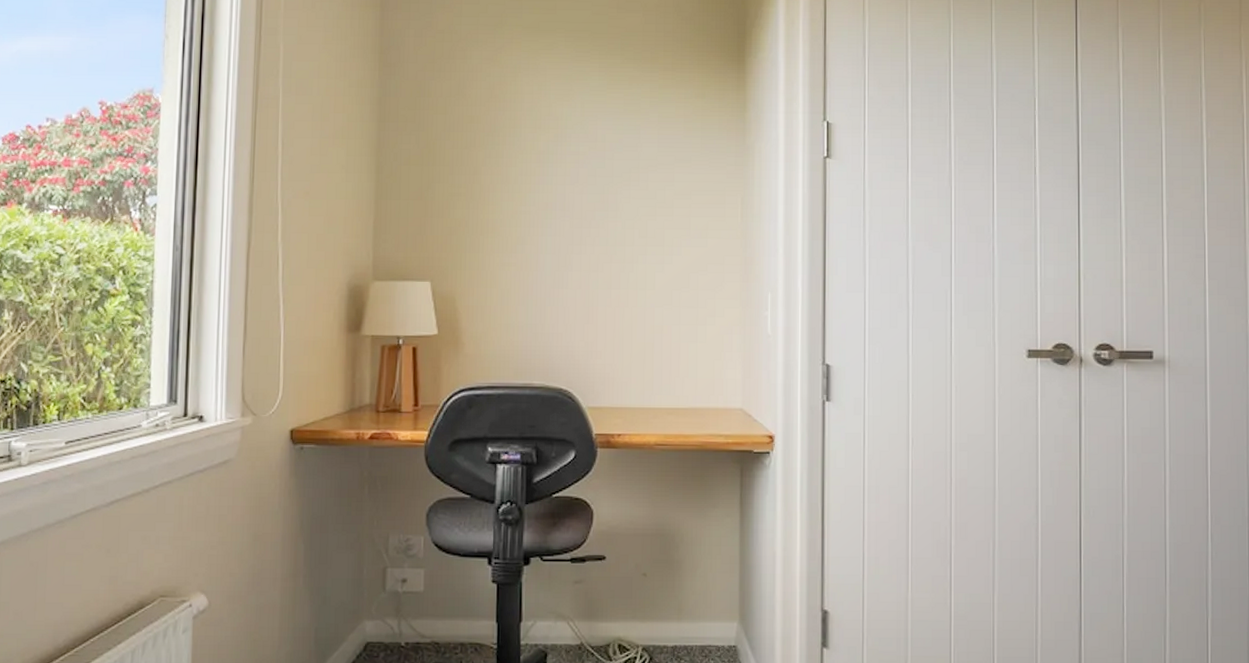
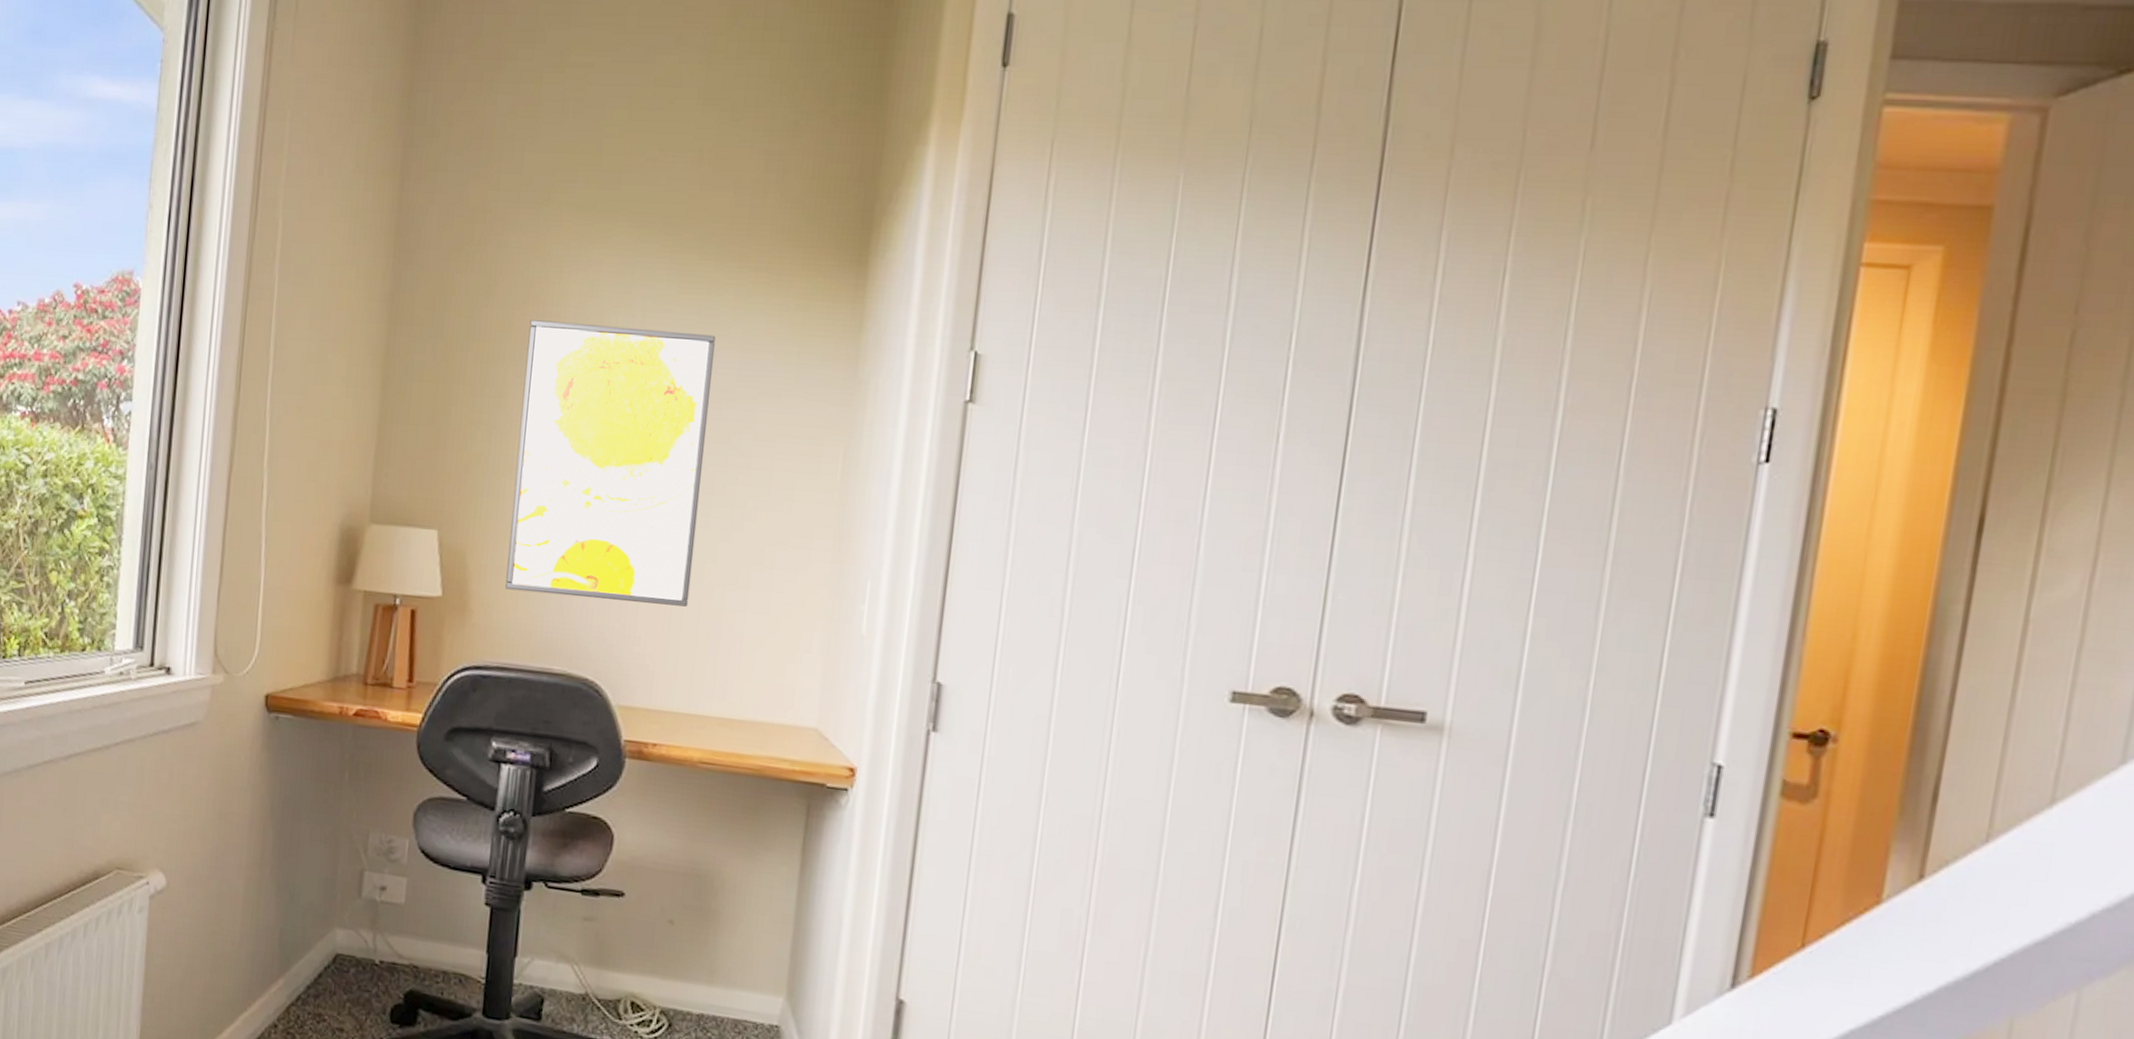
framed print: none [490,113,638,325] -> present [505,320,716,607]

